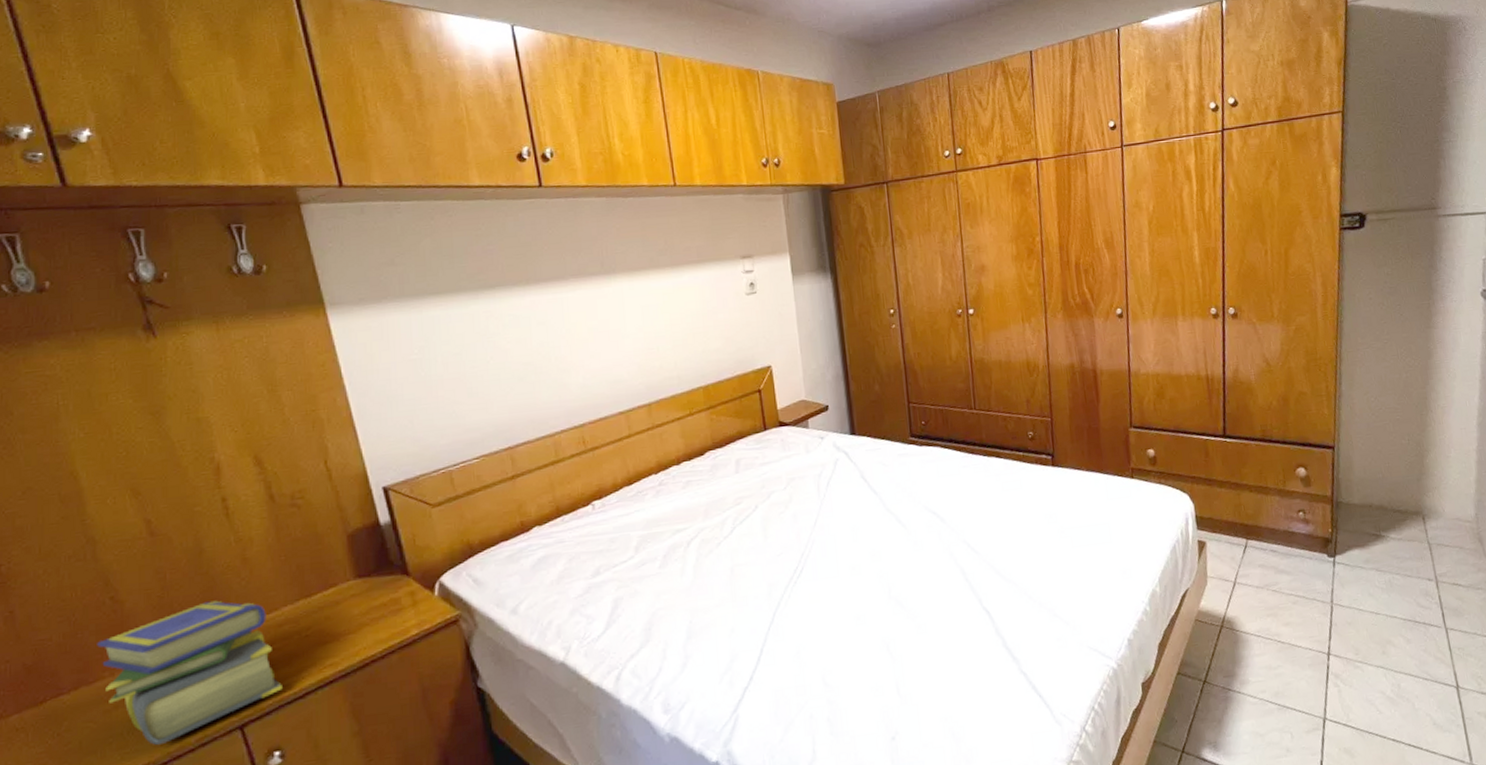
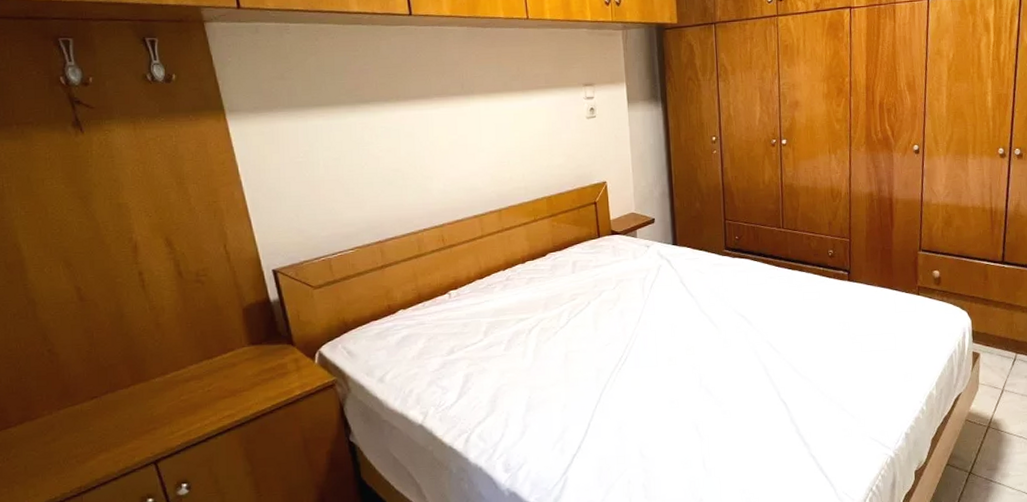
stack of books: present [97,600,282,745] -> none [38,357,189,473]

